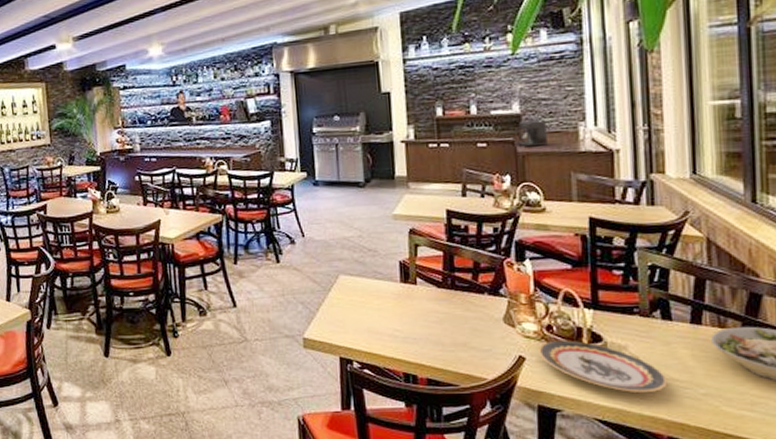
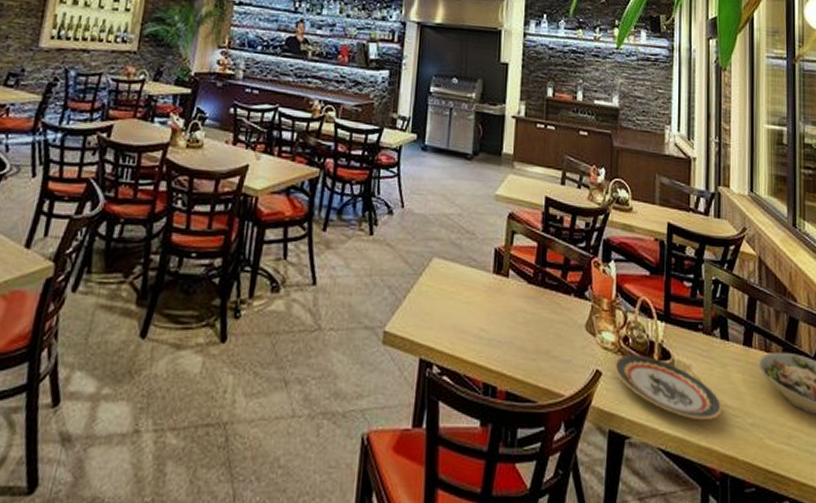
coffee maker: present [516,119,548,147] -> none [613,115,639,144]

